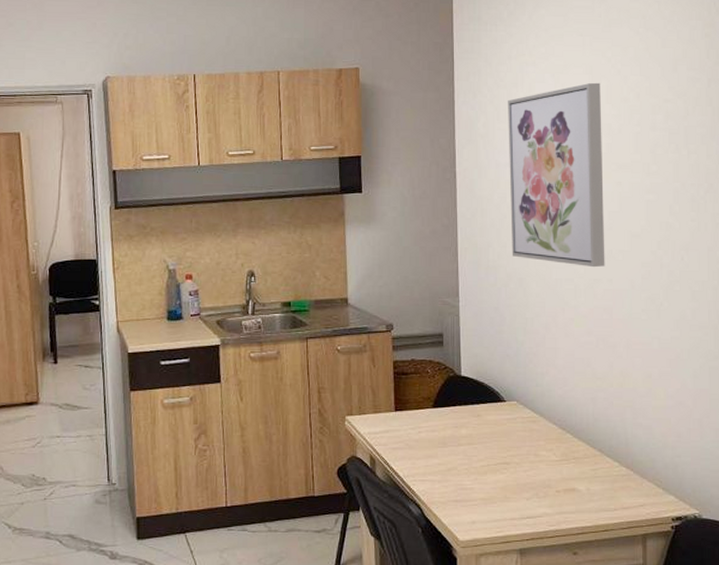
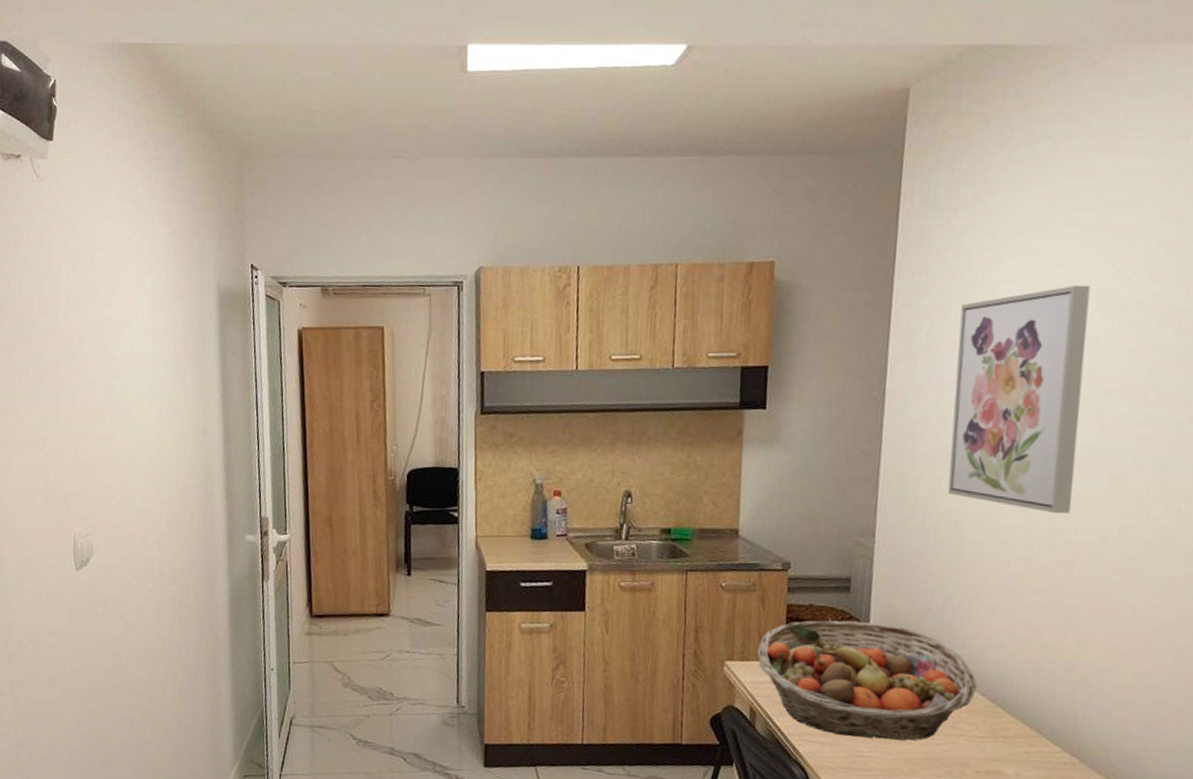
fruit basket: none [372,370,549,472] -> present [757,620,977,741]

